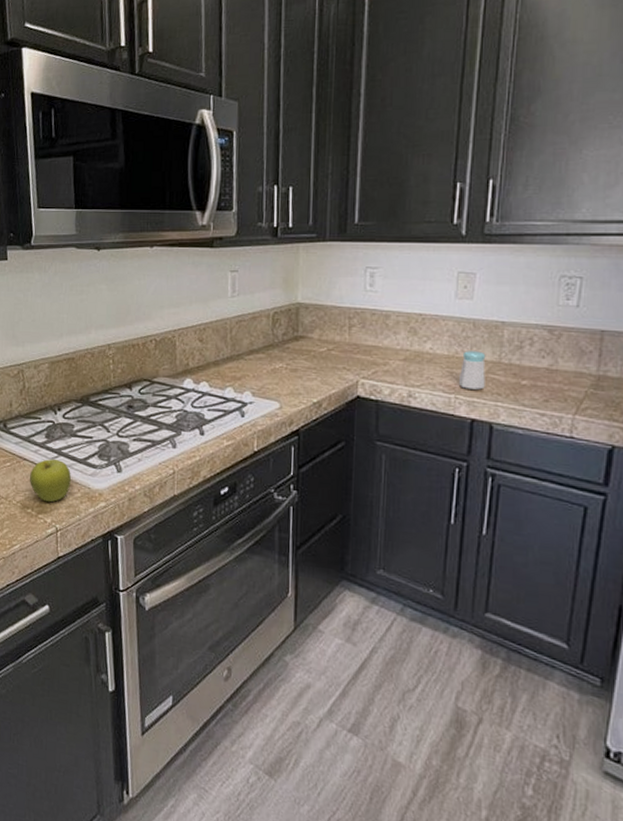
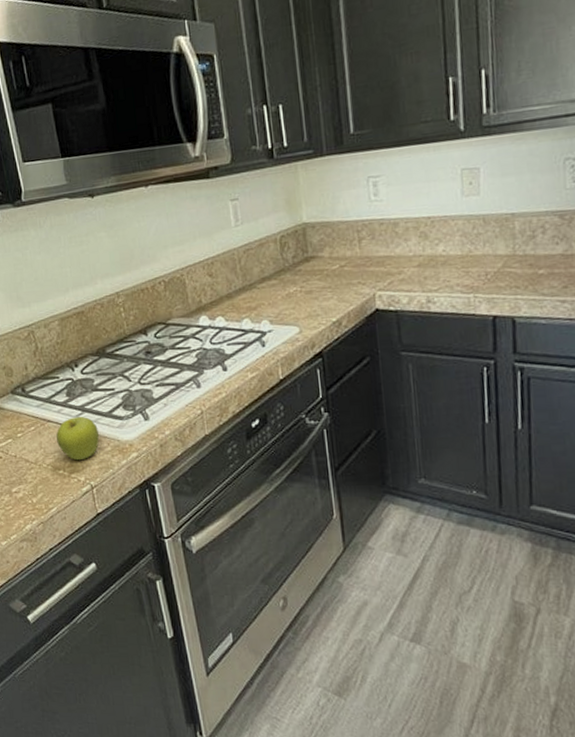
salt shaker: present [458,351,486,390] -> none [475,246,503,287]

